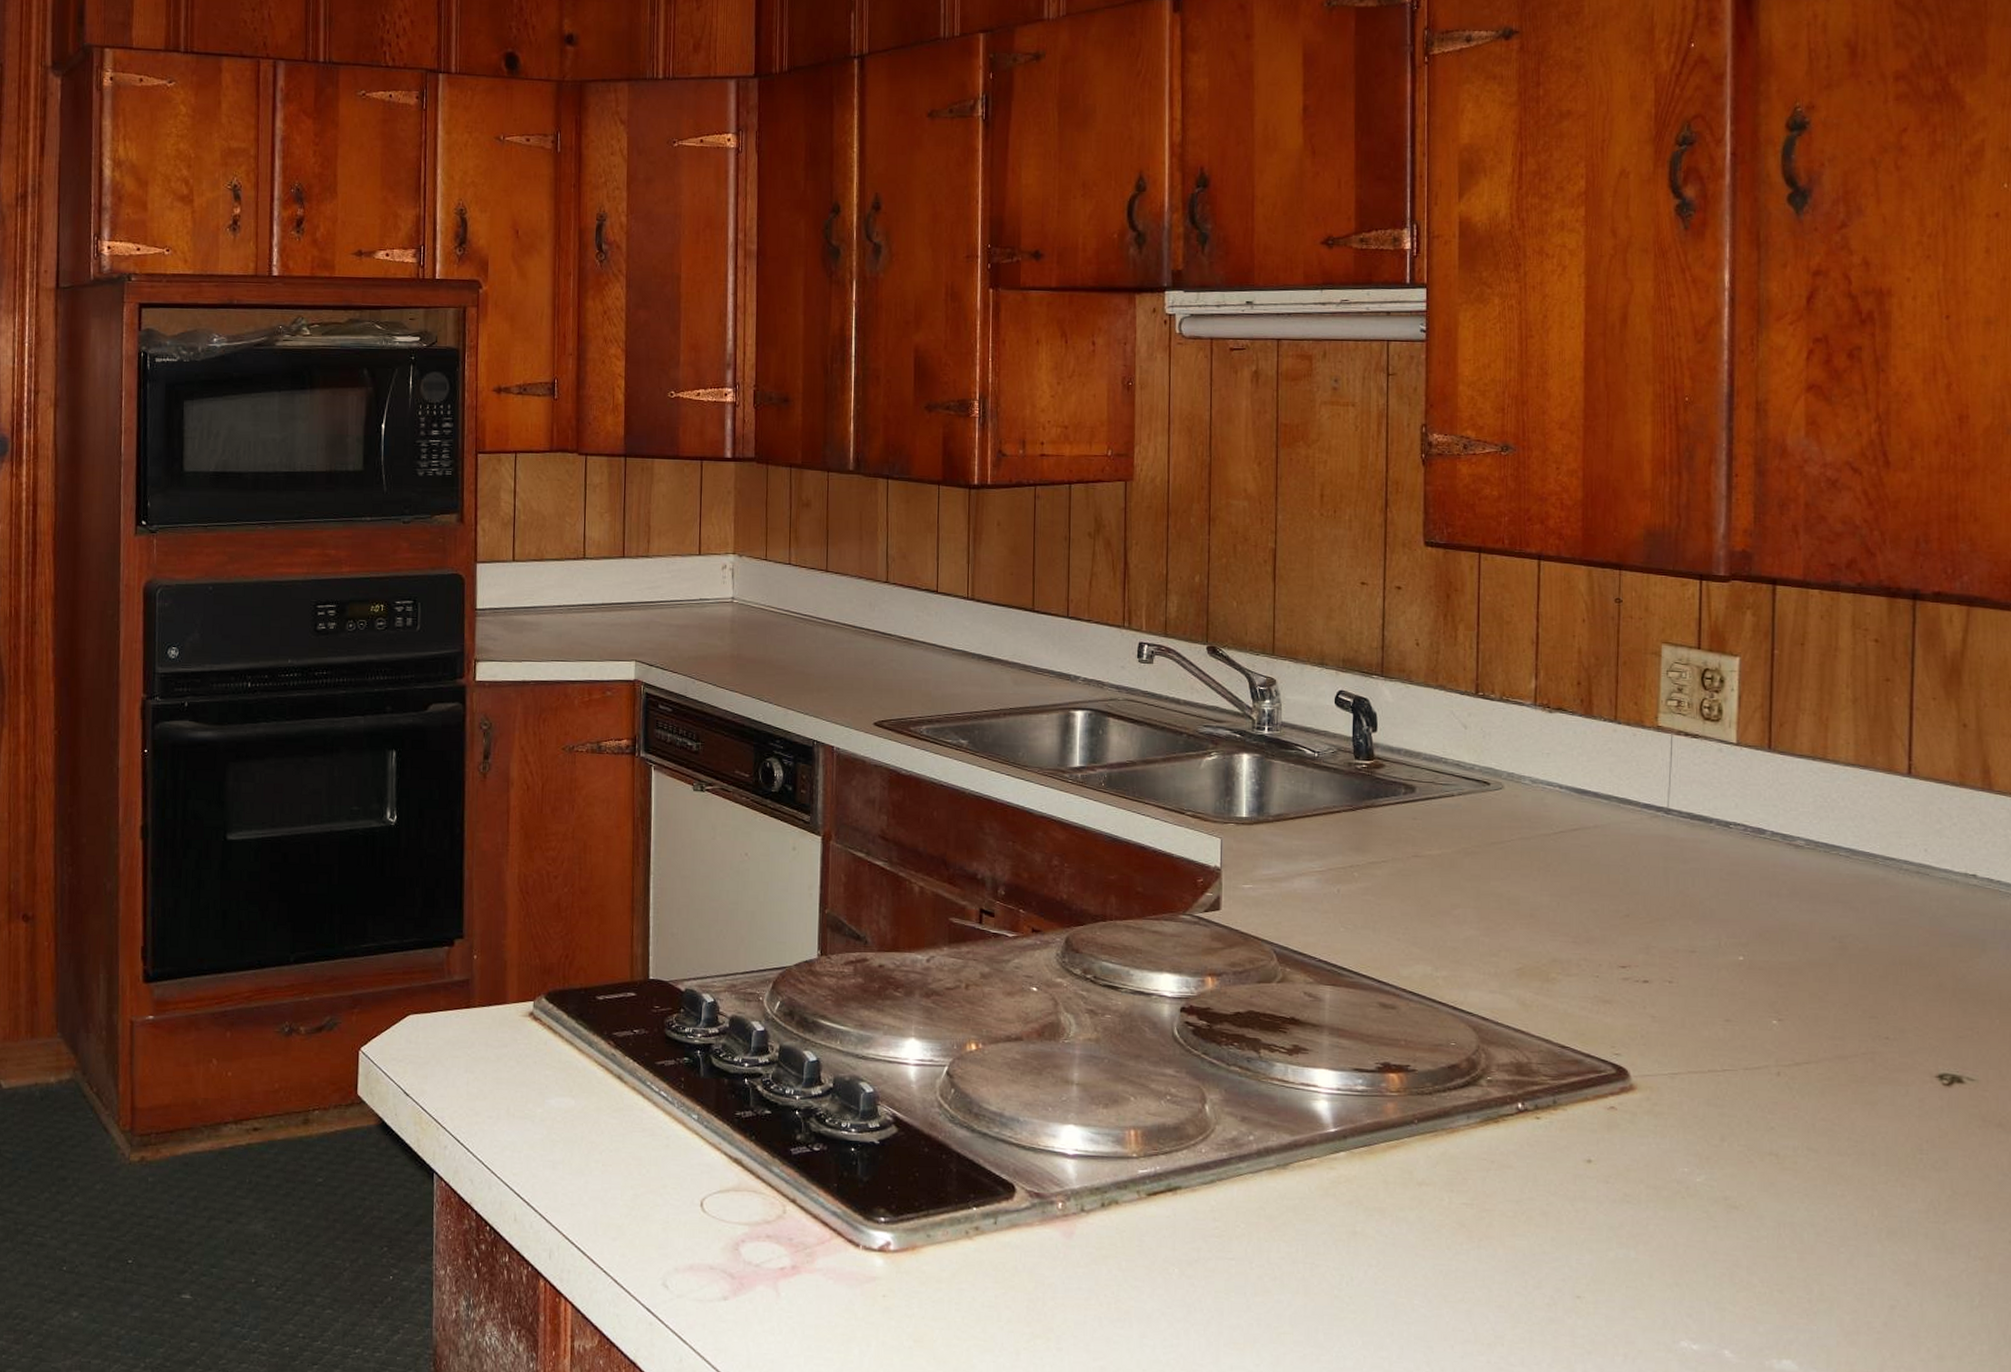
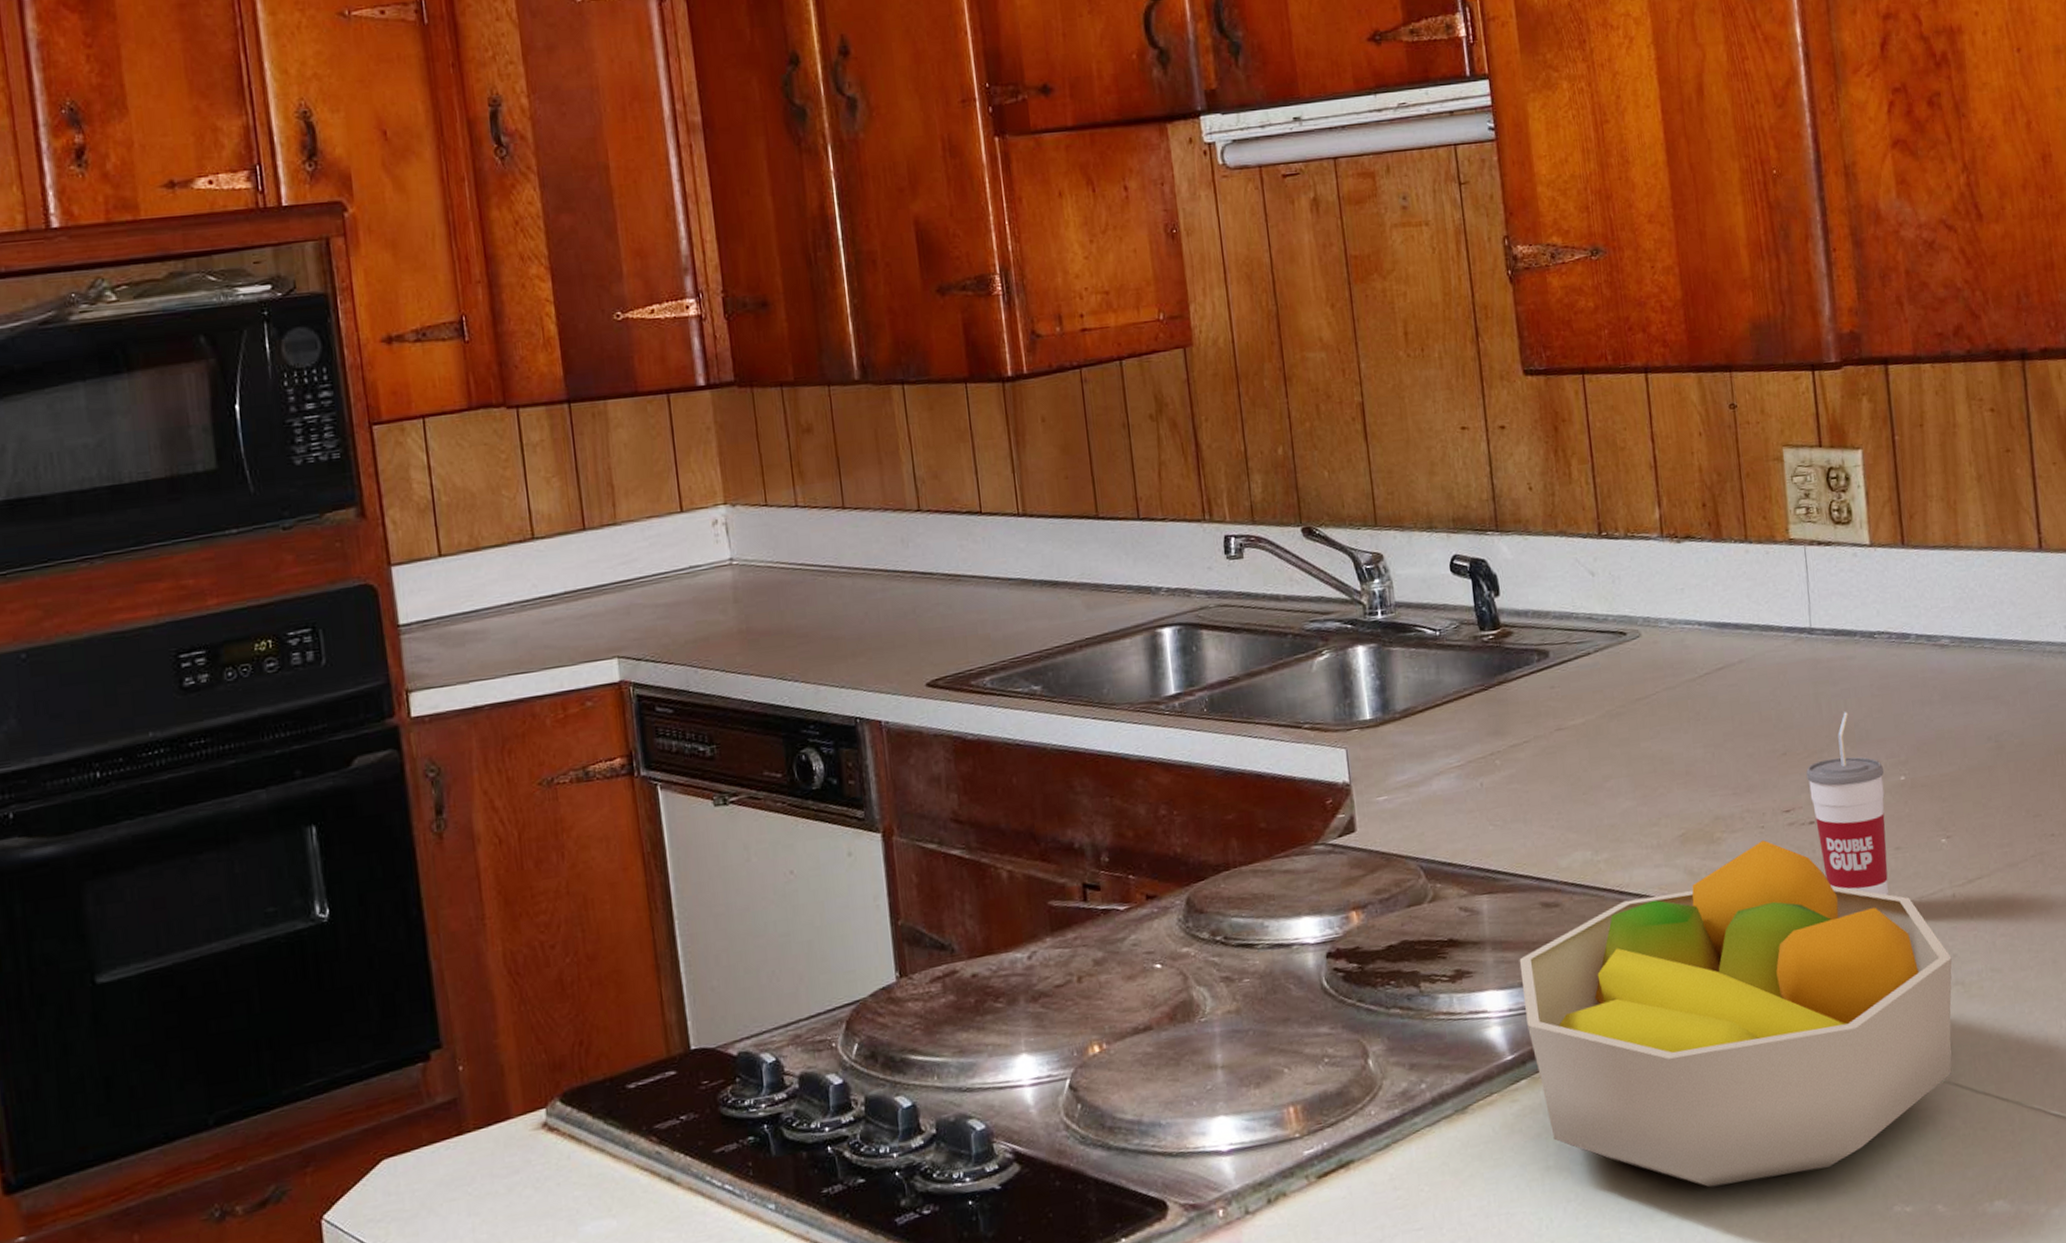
fruit bowl: none [1352,987,1769,1292] -> present [1519,839,1952,1188]
cup: none [1647,889,1723,1061] -> present [1806,712,1889,896]

